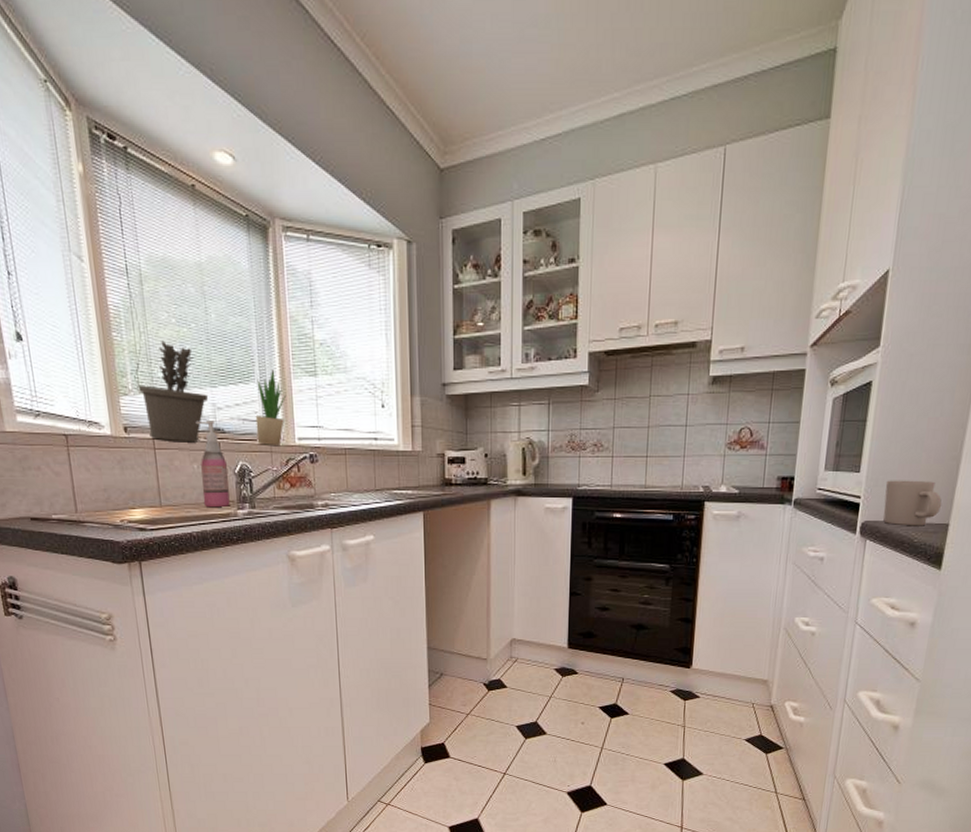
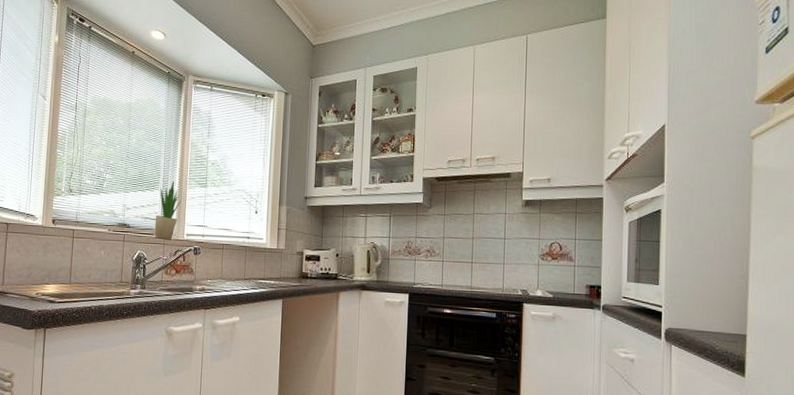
flower pot: present [138,340,208,442] -> none [69,156,120,234]
soap dispenser: present [195,420,230,508] -> none [104,217,128,287]
mug: present [883,480,942,526] -> none [683,293,736,336]

